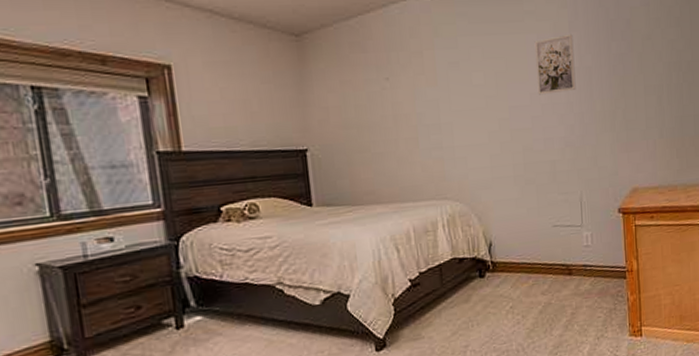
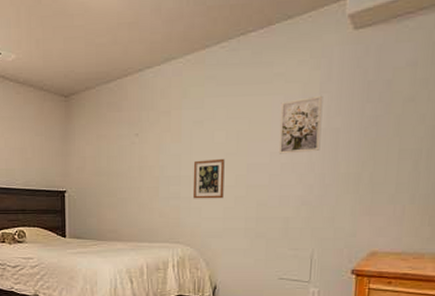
picture frame: none [453,102,489,148] -> present [192,158,225,199]

